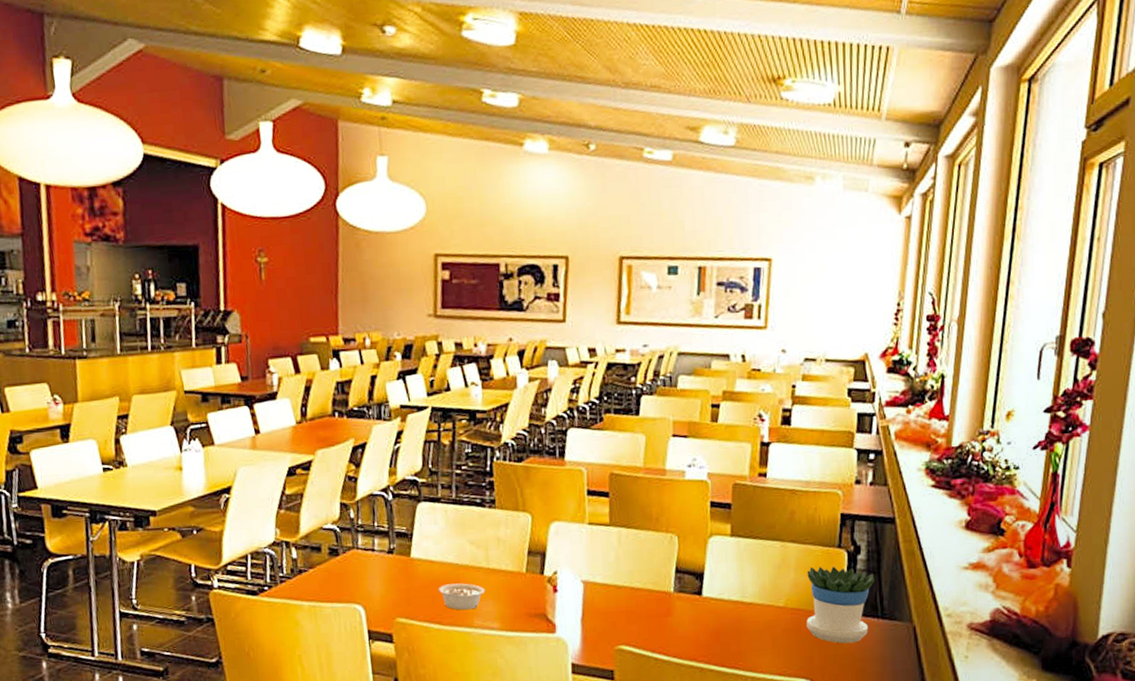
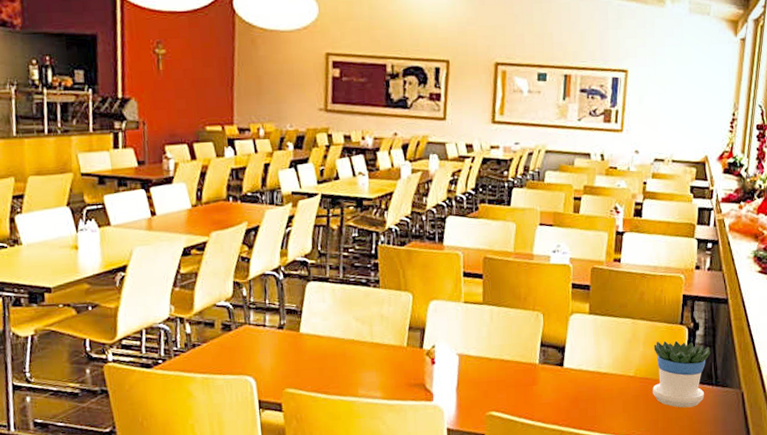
legume: present [438,583,485,611] -> none [325,356,369,381]

